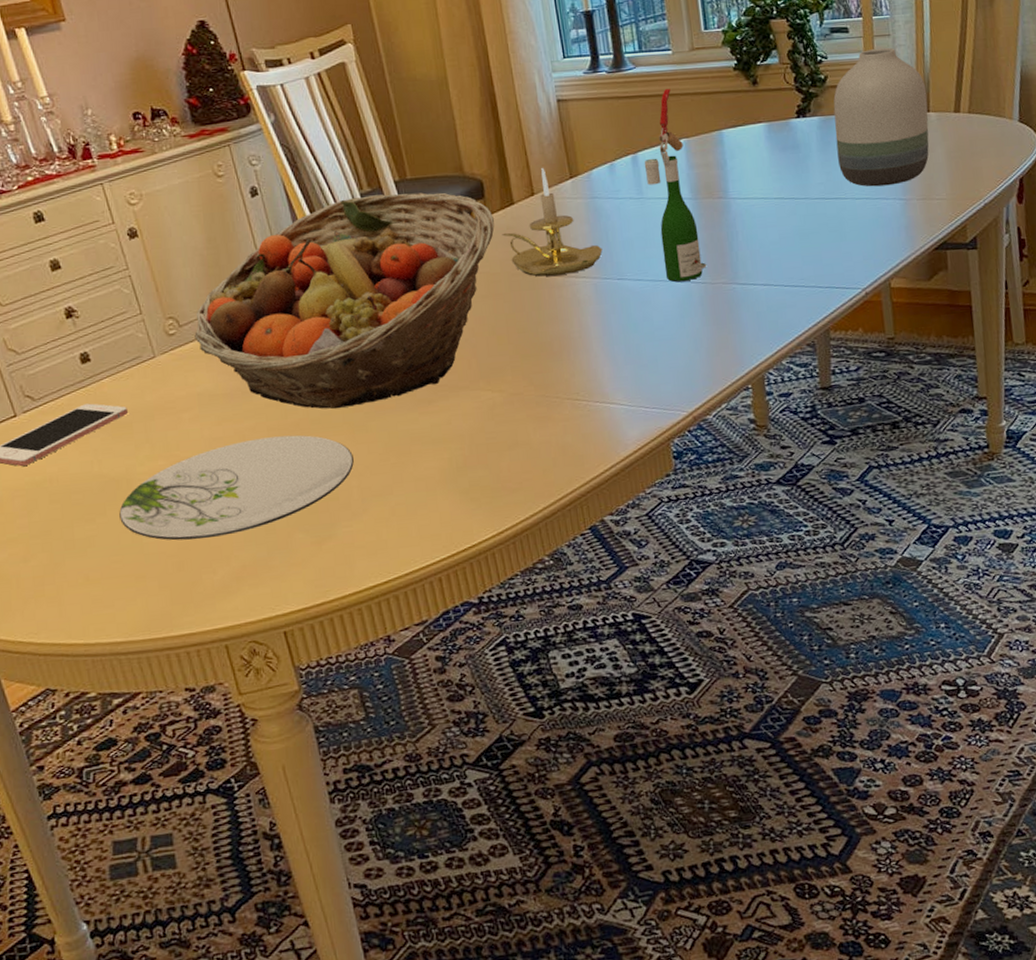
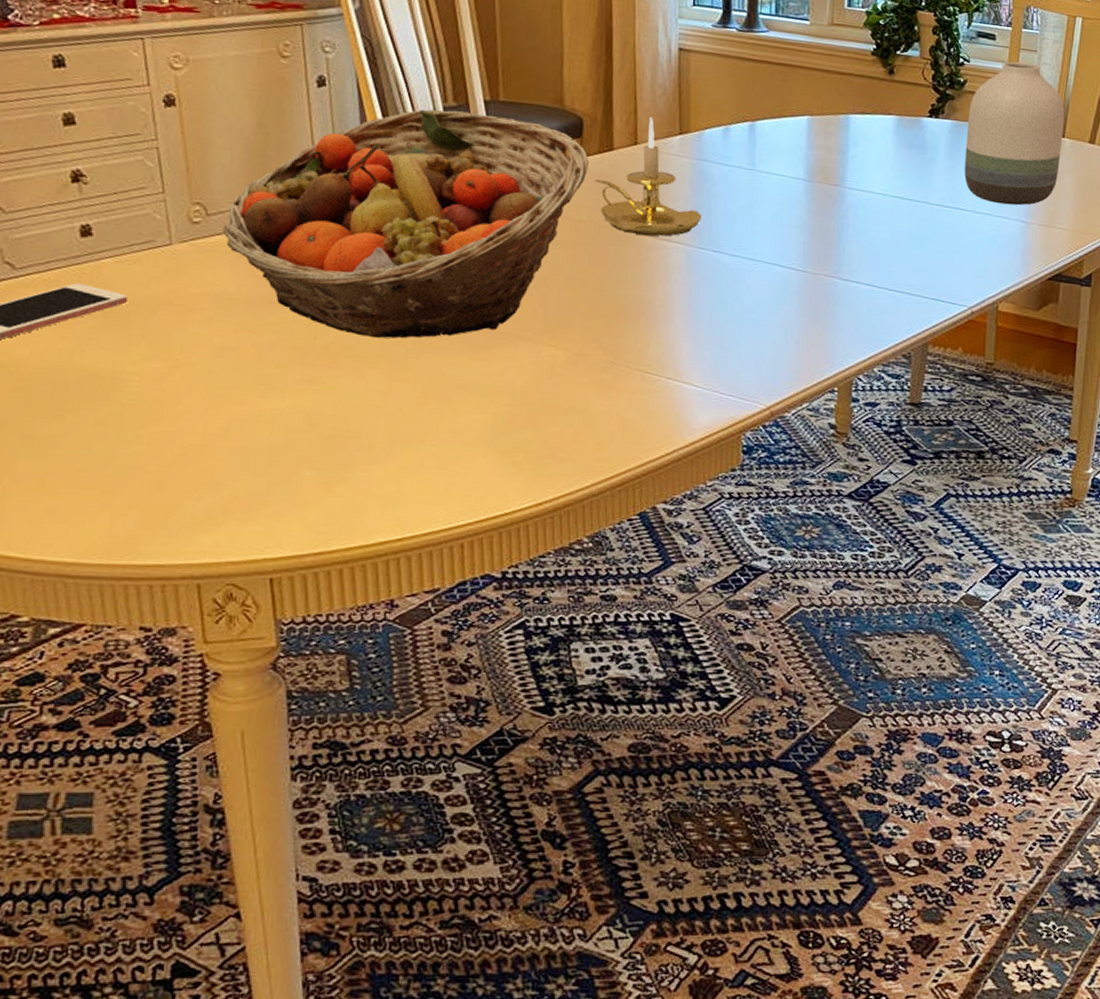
plate: present [119,435,354,541] -> none [95,356,386,460]
wine bottle: present [644,89,707,282] -> none [761,60,811,266]

